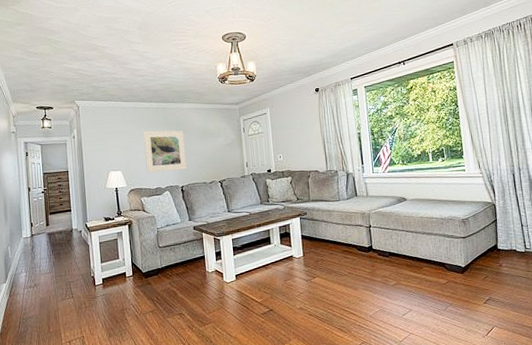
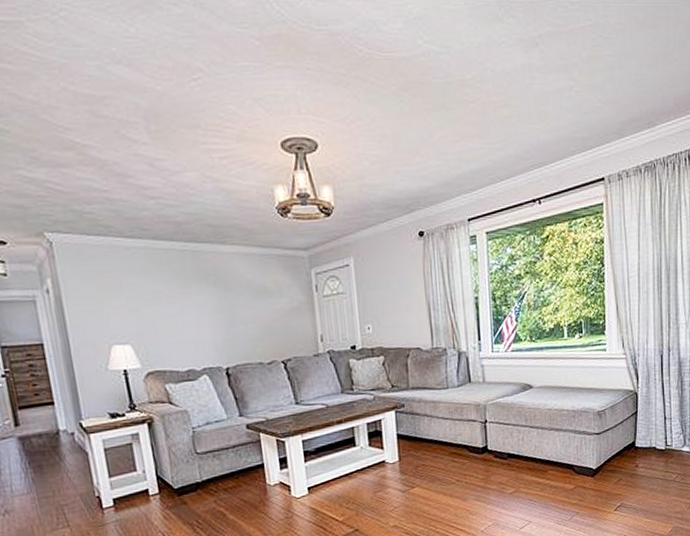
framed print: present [143,130,187,172] -> none [162,284,234,348]

